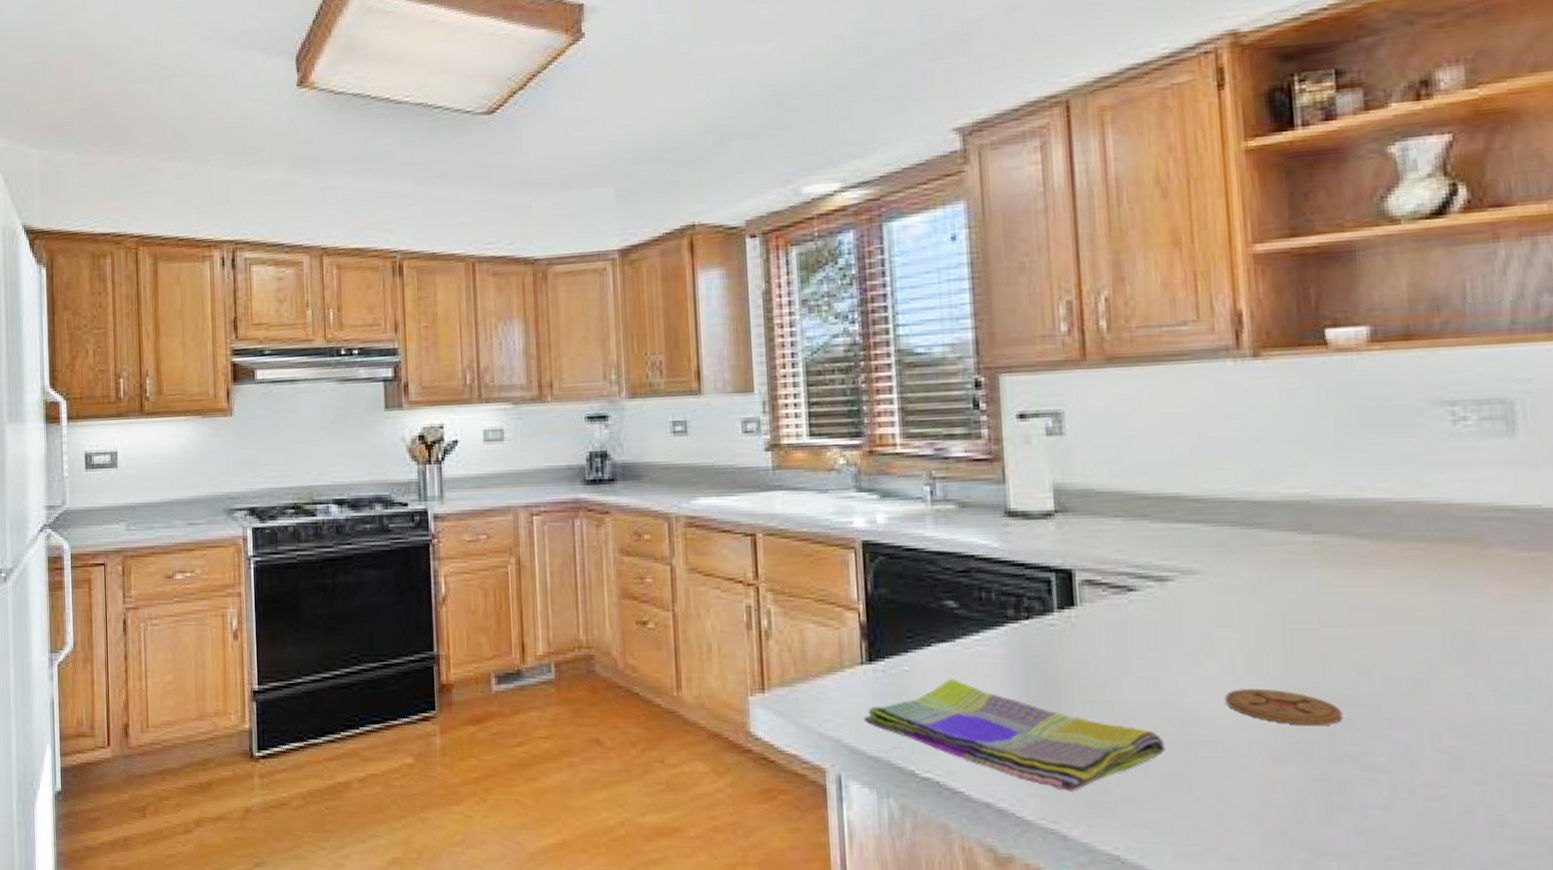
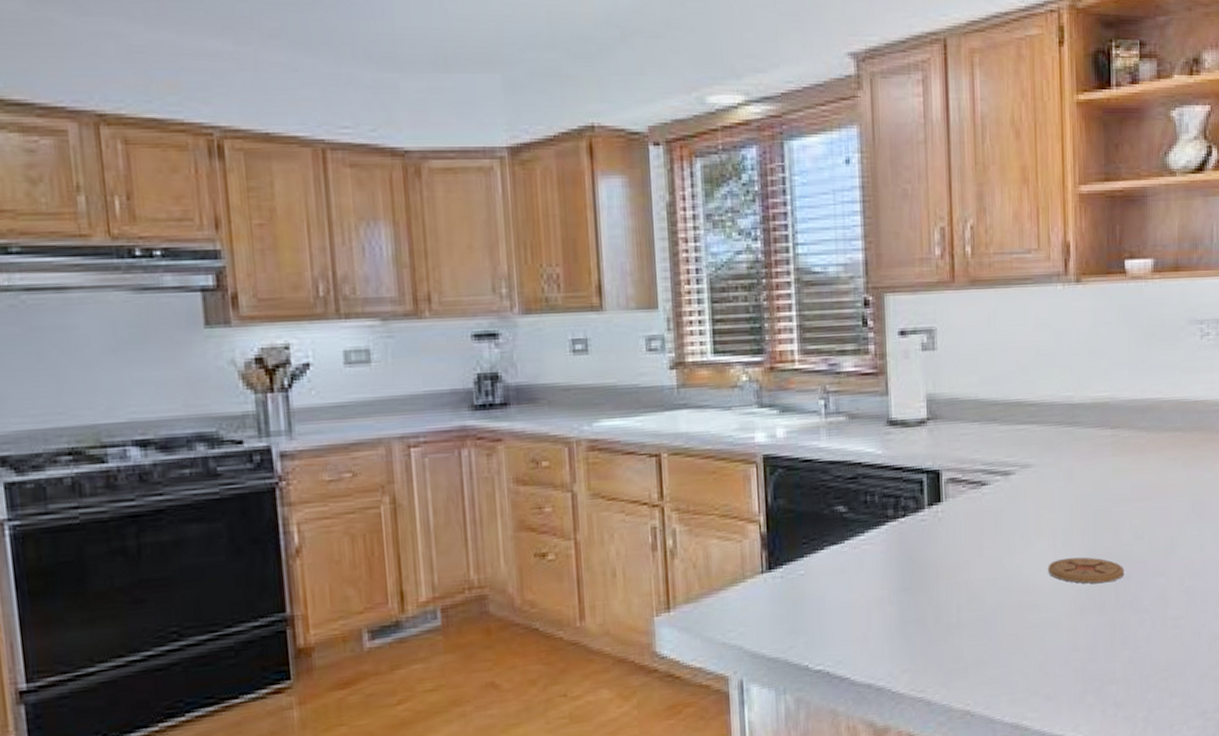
dish towel: present [863,679,1165,792] -> none [763,577,1005,663]

